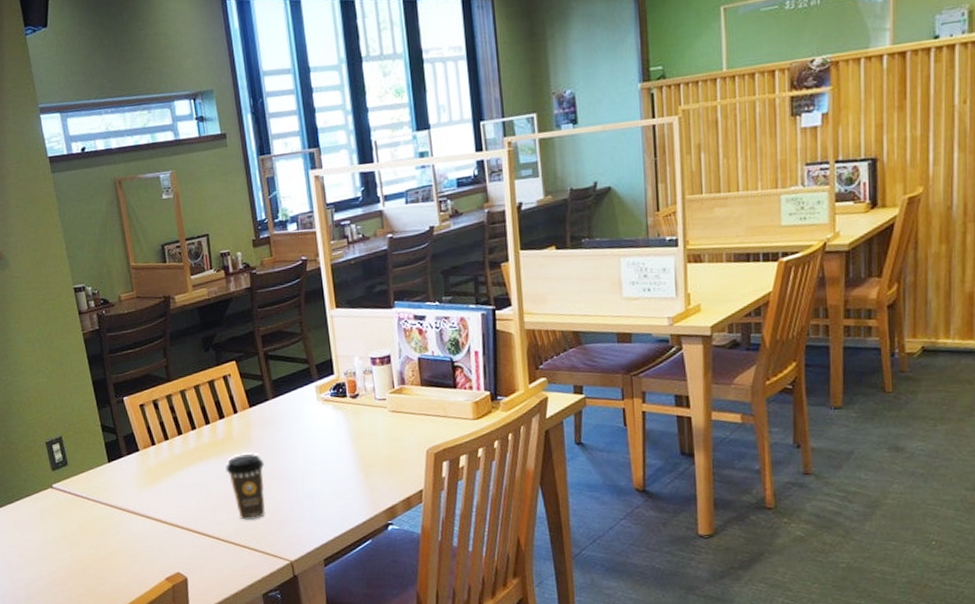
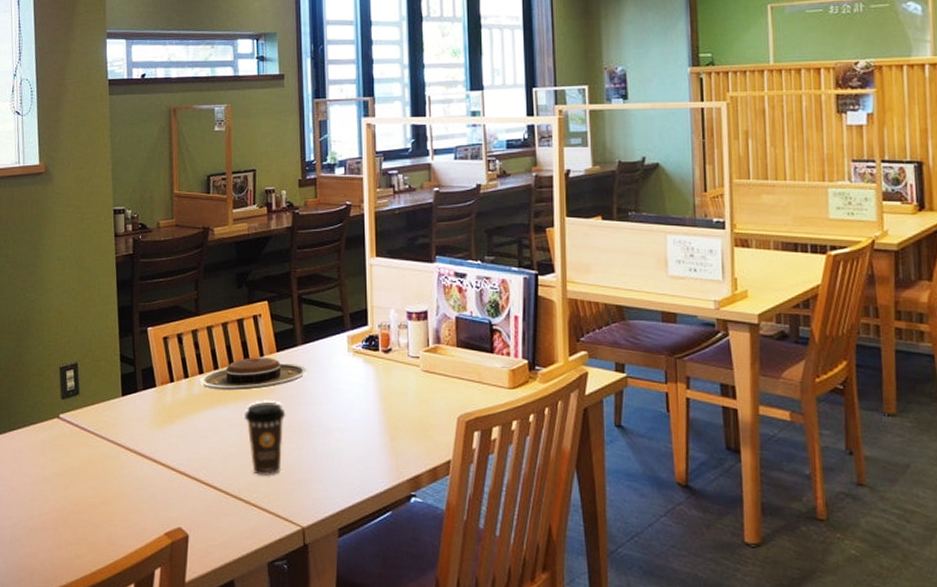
plate: none [177,413,281,449] -> present [198,357,308,391]

